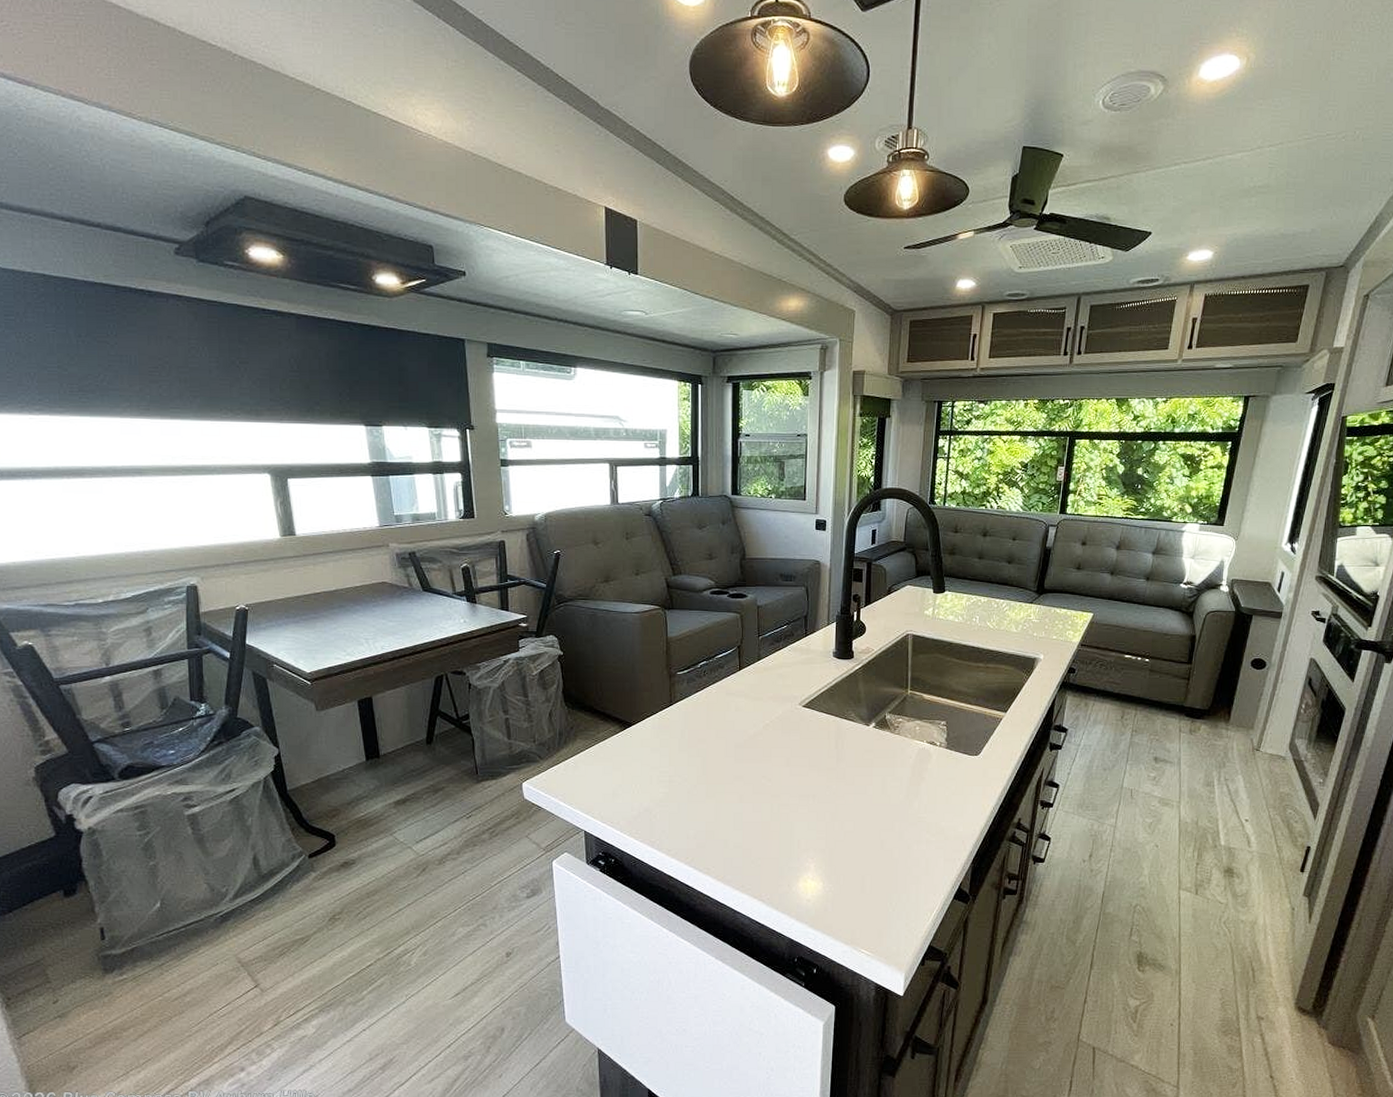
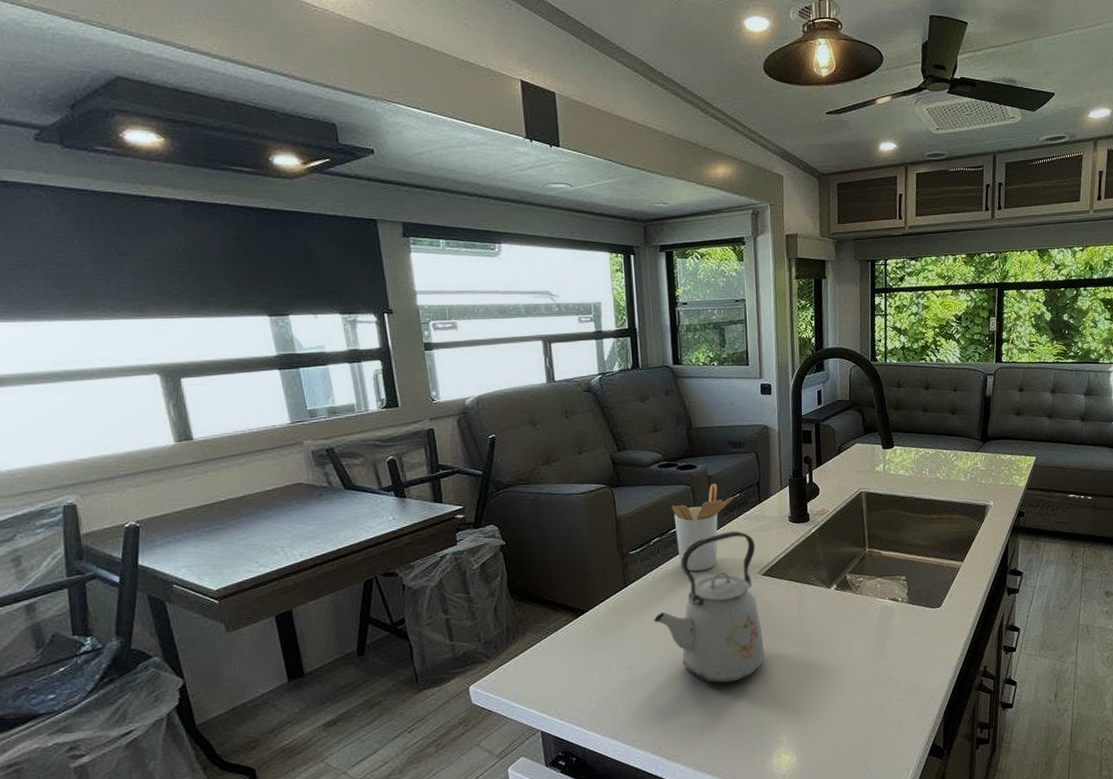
kettle: none [695,661,799,806] -> present [653,530,765,683]
utensil holder: none [719,614,781,697] -> present [671,484,734,571]

